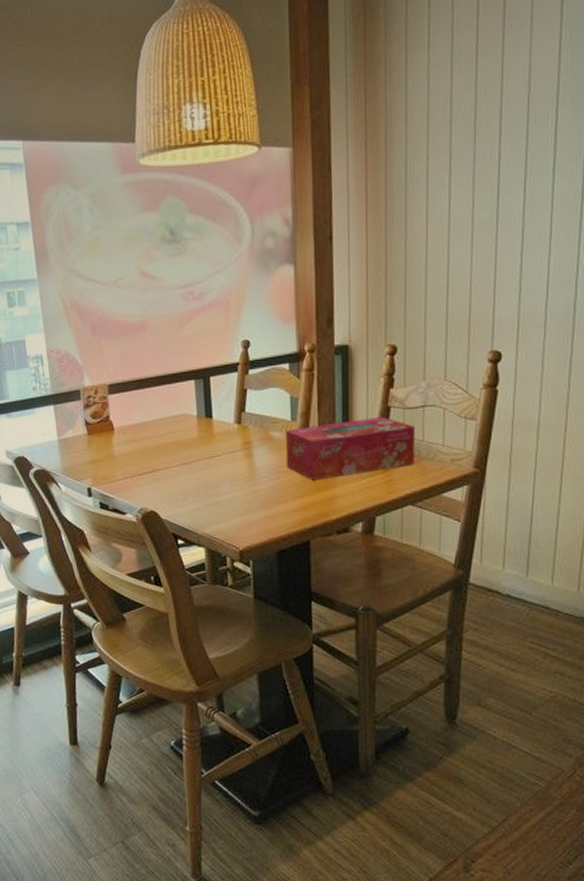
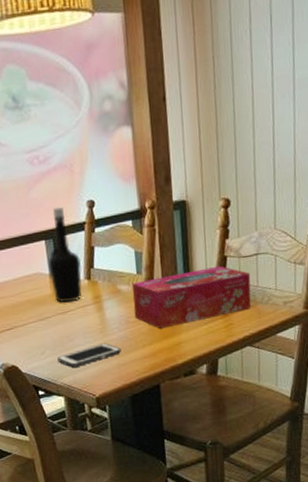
bottle: none [196,345,233,447] -> present [48,206,82,303]
cell phone: none [200,493,270,517] -> present [57,343,122,367]

